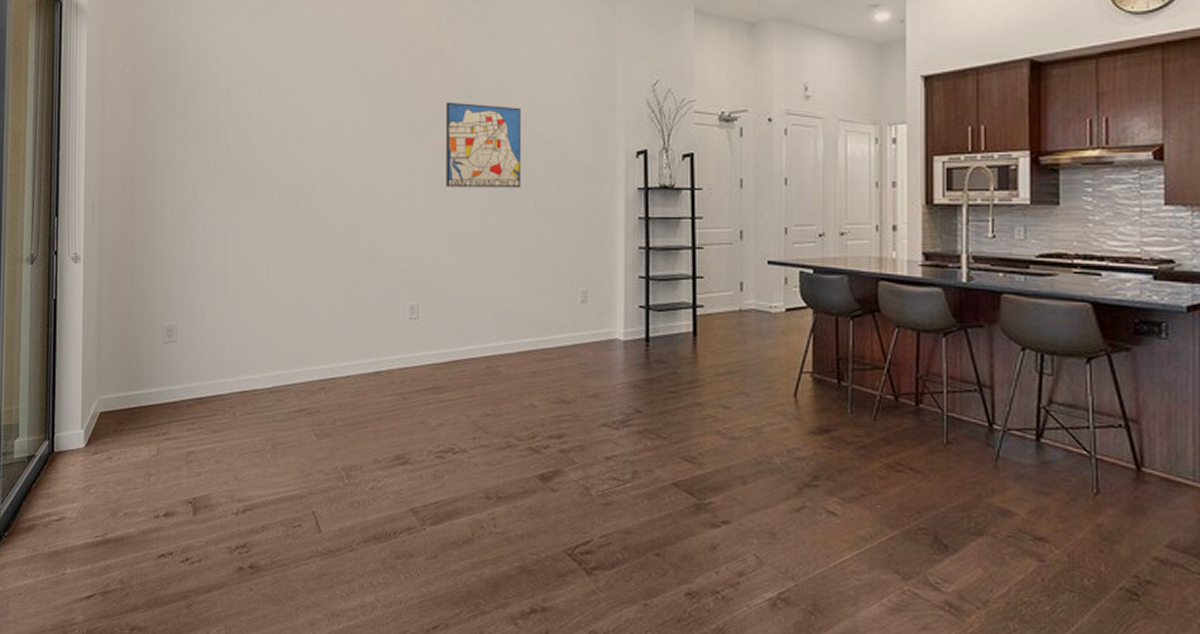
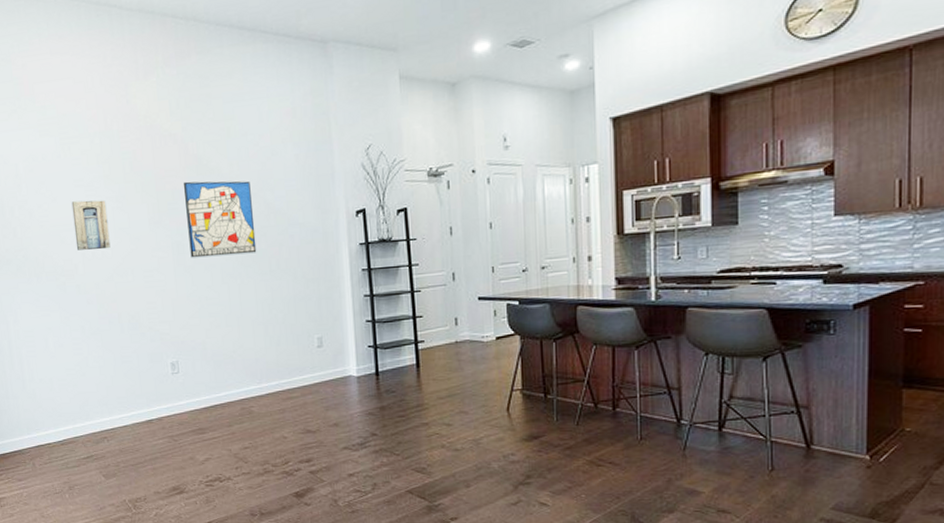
wall art: none [317,112,357,169] -> present [71,200,111,250]

